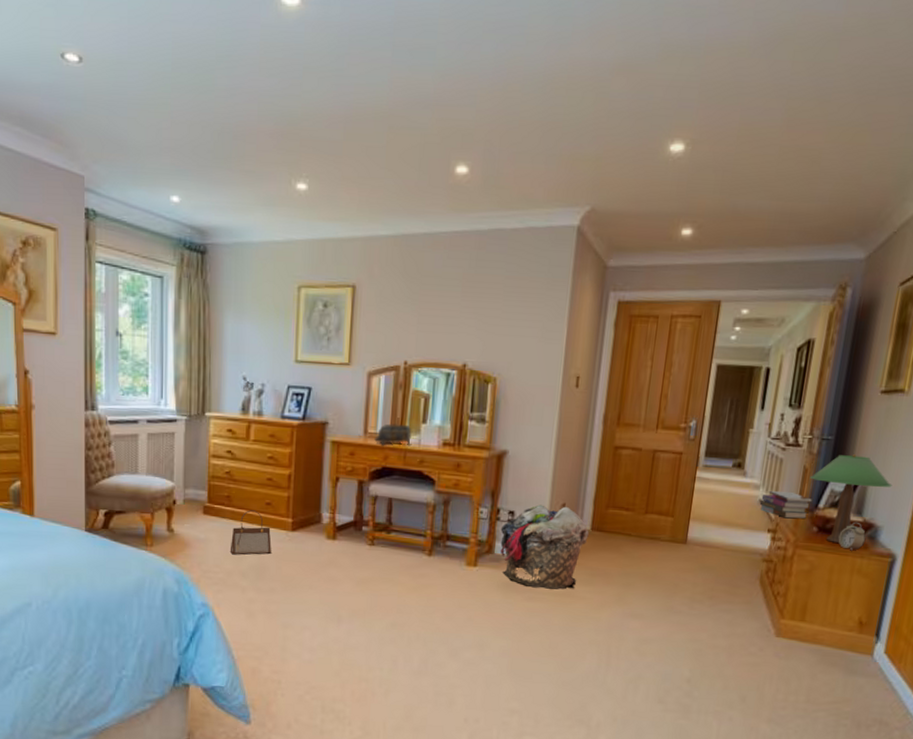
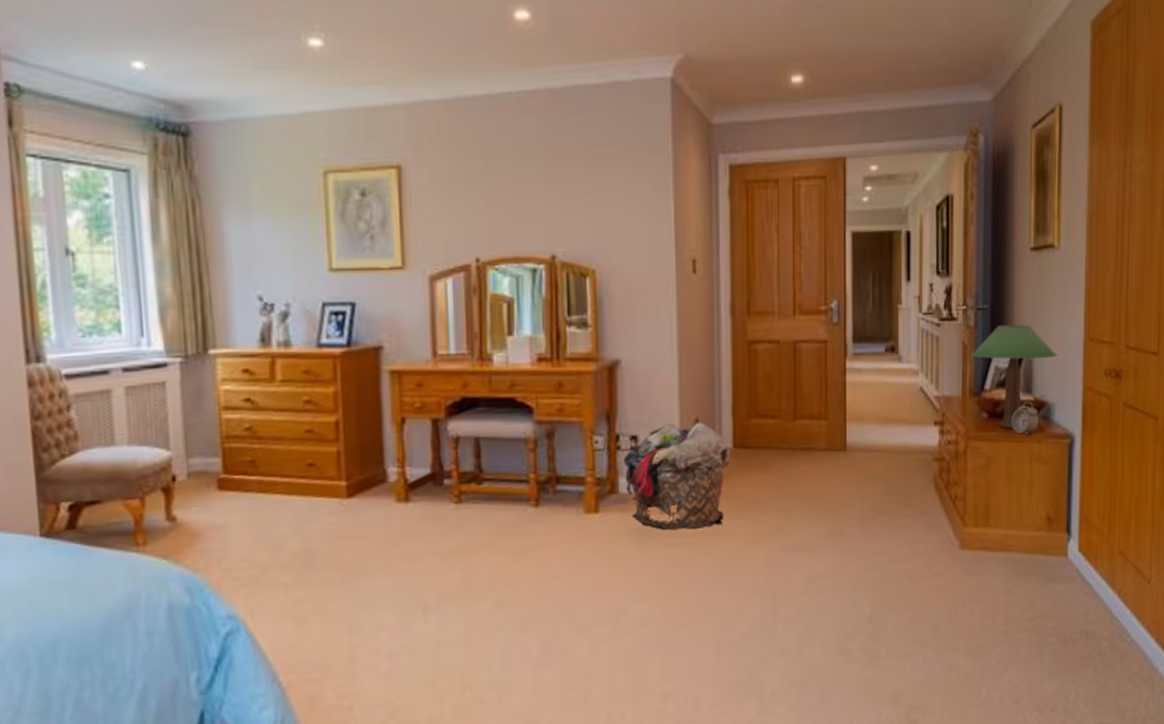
handbag: present [231,510,272,555] -> none [262,476,321,542]
jewelry box: present [374,423,412,447] -> none [447,339,496,372]
books: present [759,491,812,519] -> none [921,375,977,407]

